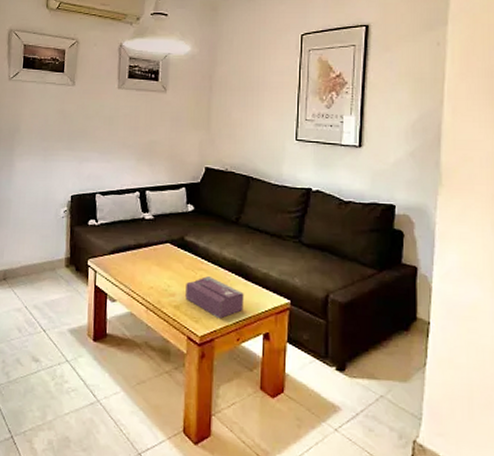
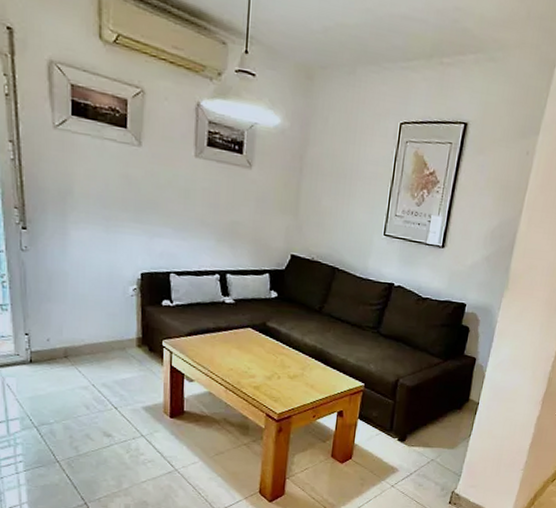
tissue box: present [185,275,244,319] -> none [265,359,322,399]

